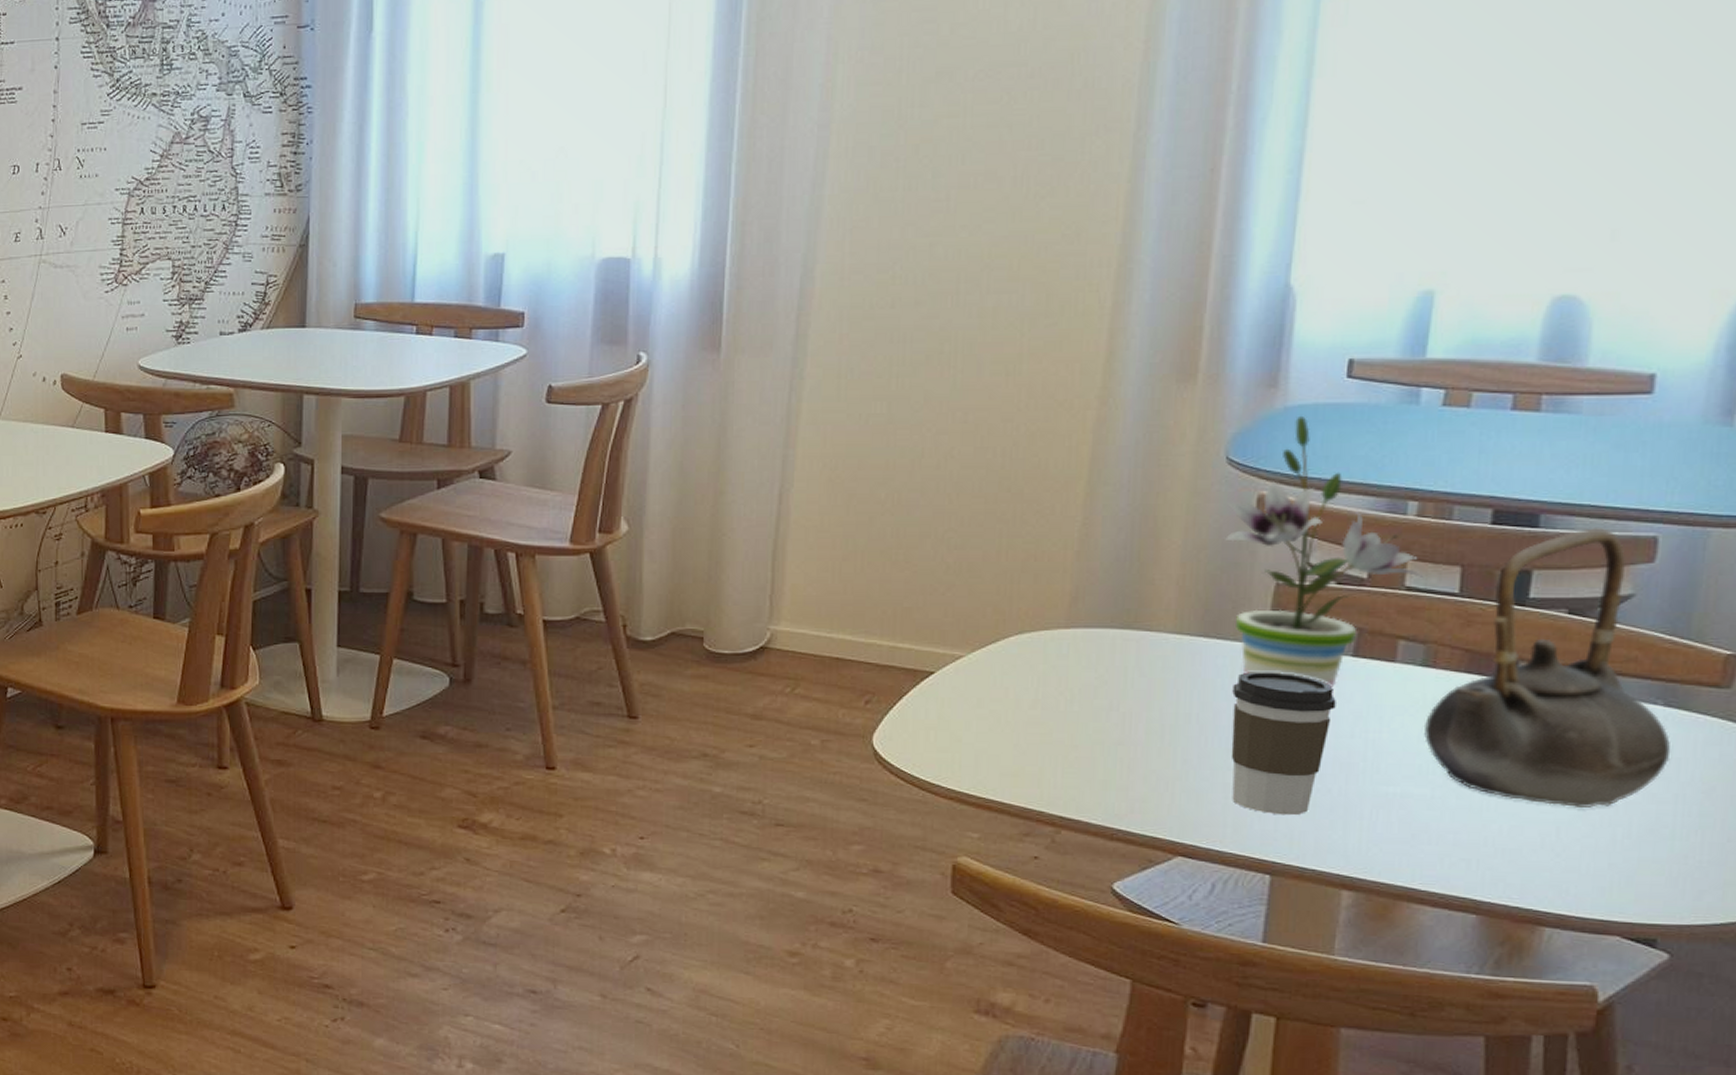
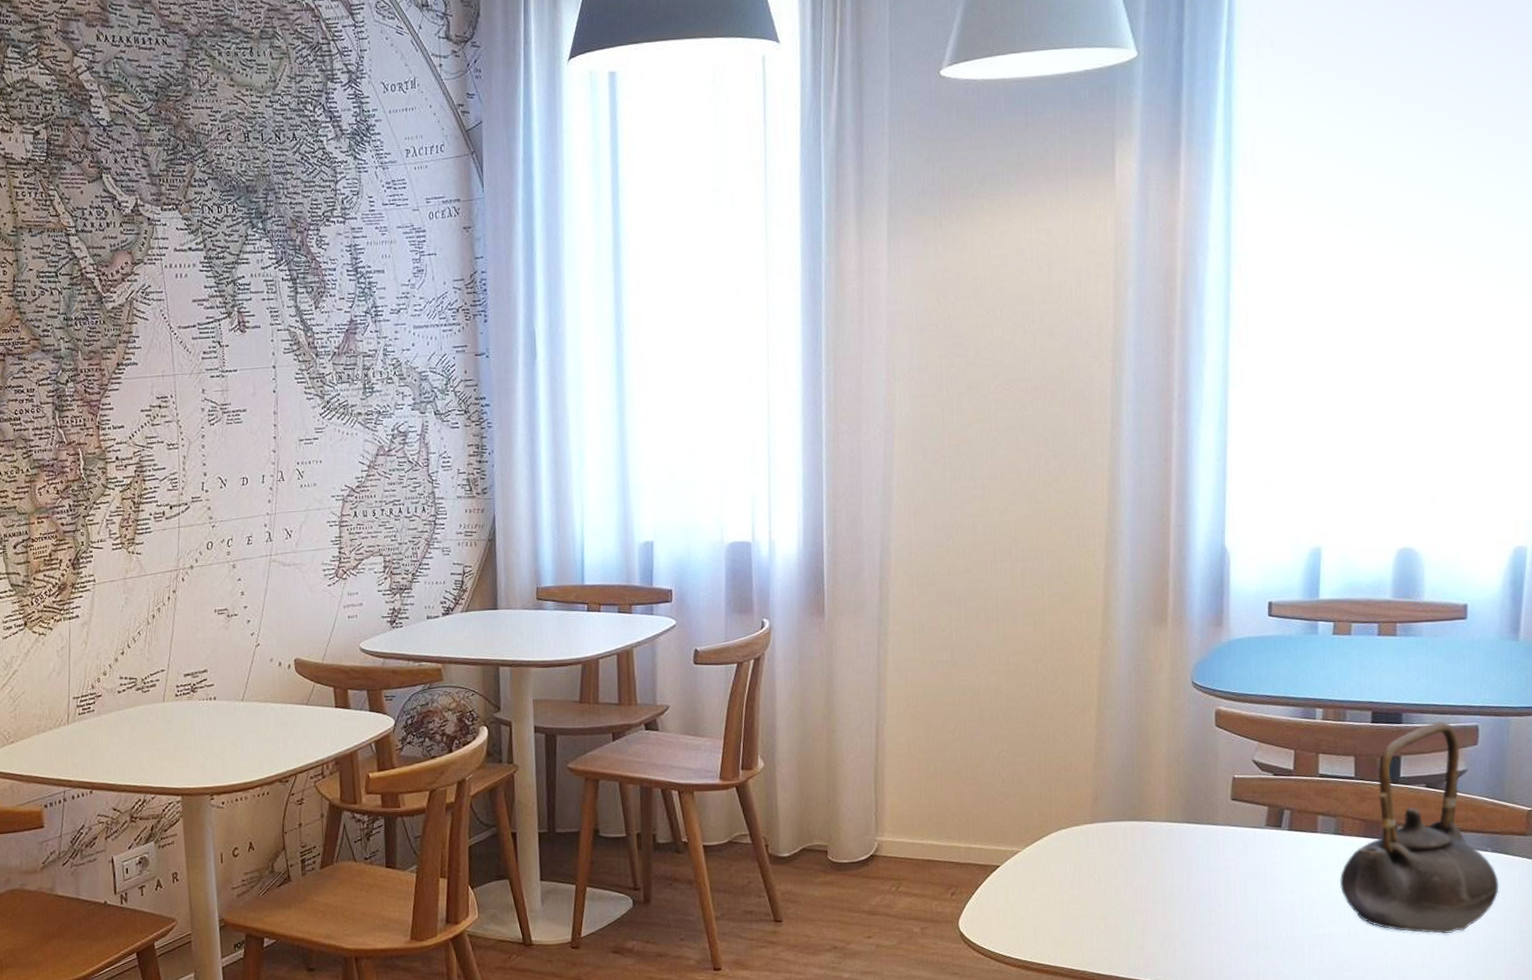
potted plant: present [1225,415,1424,687] -> none [1195,647,1331,856]
coffee cup: present [1231,670,1336,816] -> none [1209,846,1280,958]

